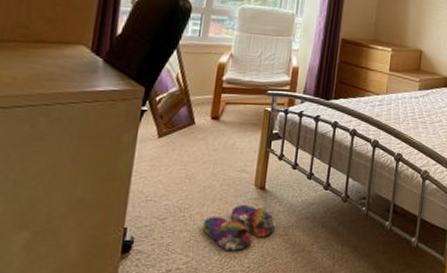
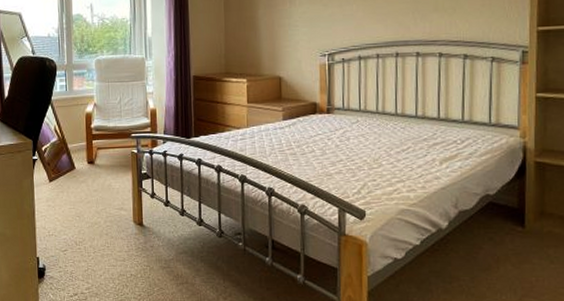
slippers: present [202,204,276,251] -> none [96,239,157,280]

